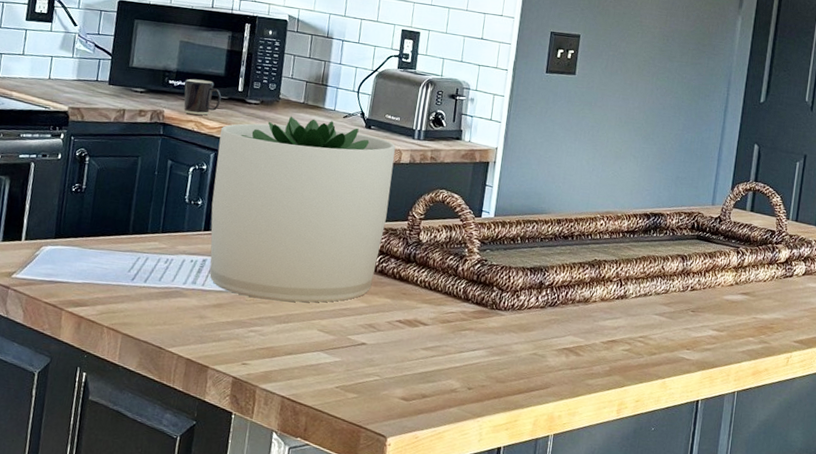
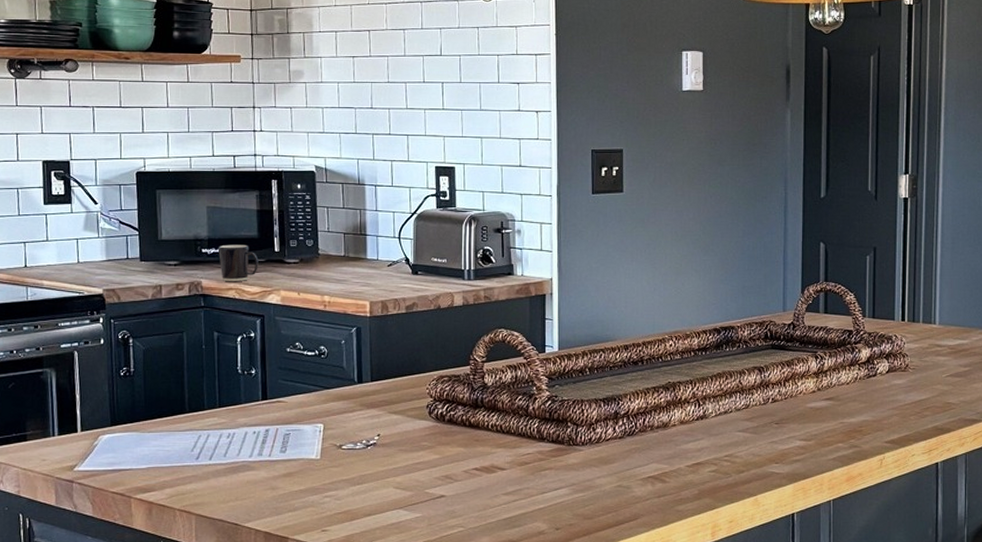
planter: present [209,116,396,303] -> none [262,271,448,463]

